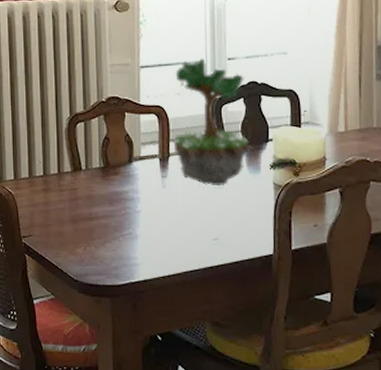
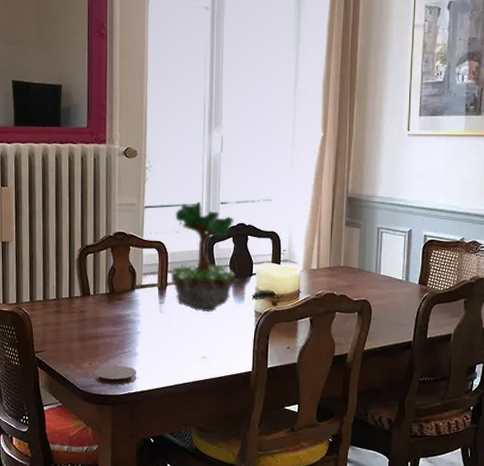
coaster: none [90,250,139,273] -> present [94,365,137,385]

